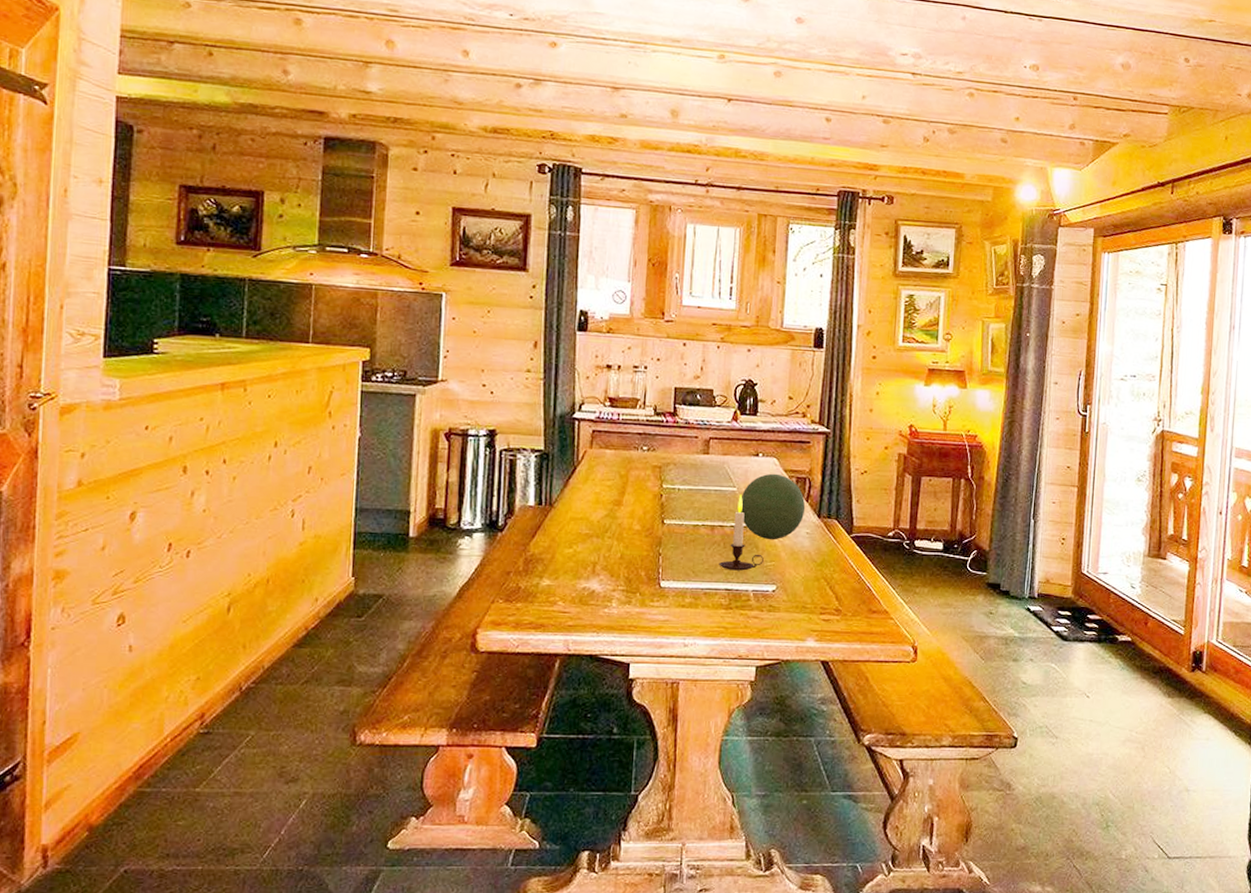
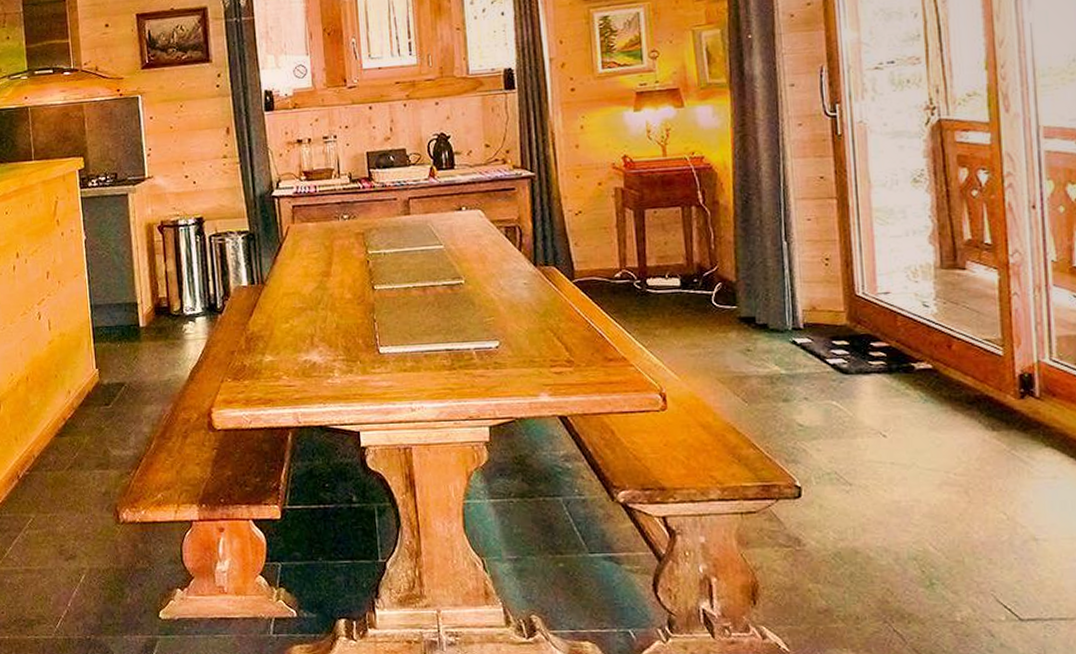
candle: present [719,494,764,571] -> none [435,251,482,330]
decorative orb: present [740,473,806,540] -> none [449,225,520,295]

